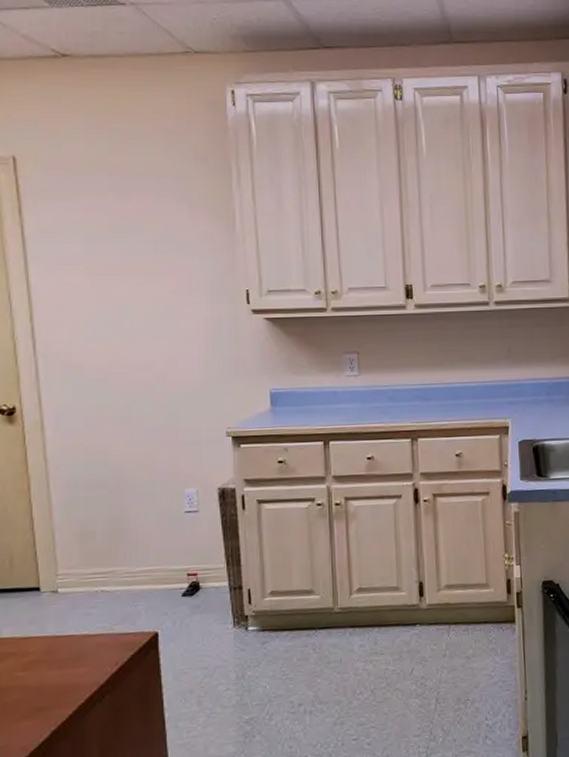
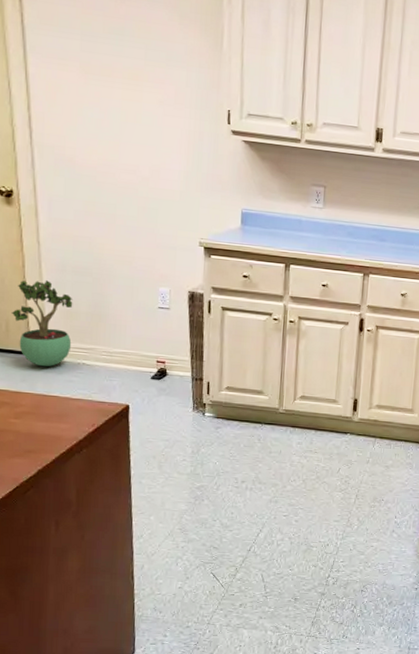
potted plant: none [17,501,87,603] -> present [12,280,73,367]

